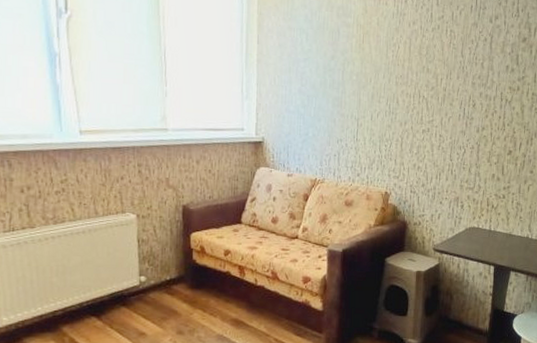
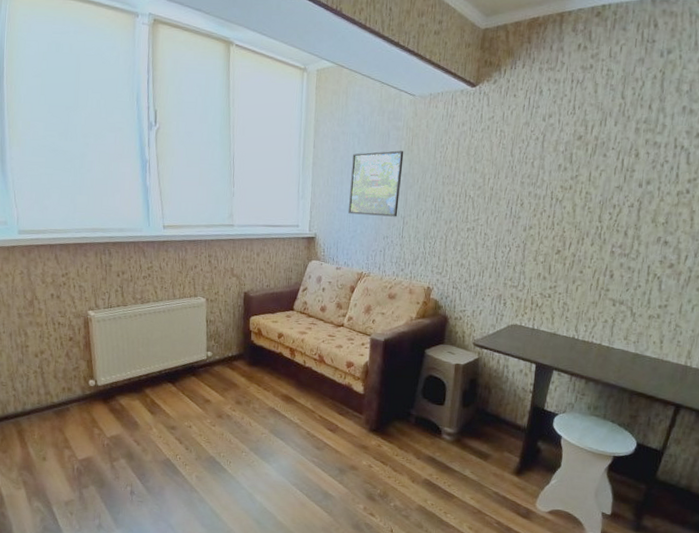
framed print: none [299,48,355,119] -> present [348,150,404,217]

